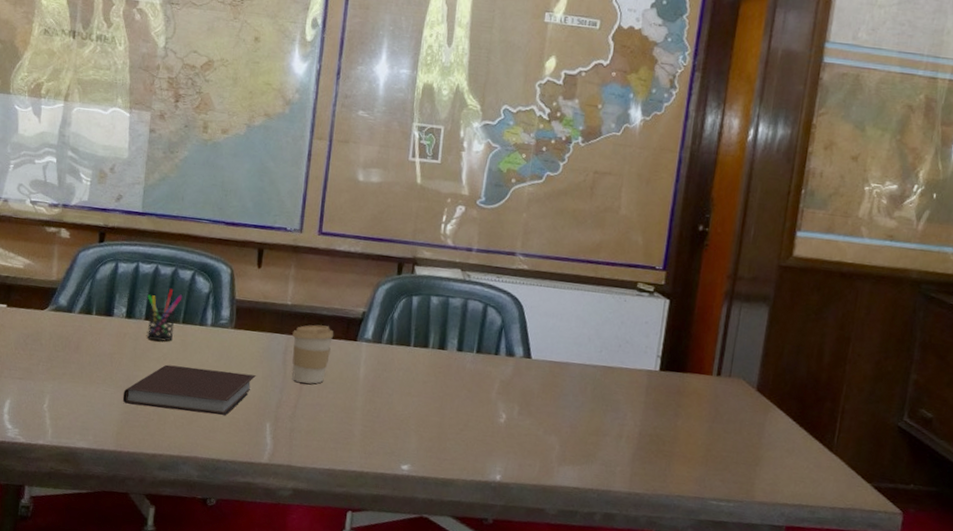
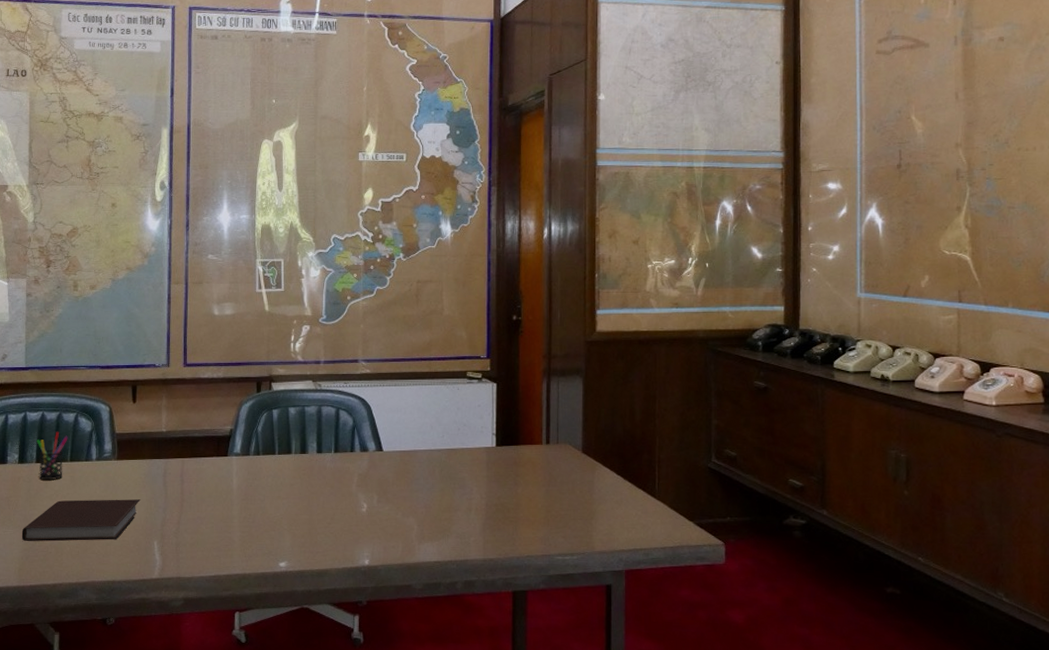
coffee cup: present [292,324,334,384] -> none [170,446,207,500]

